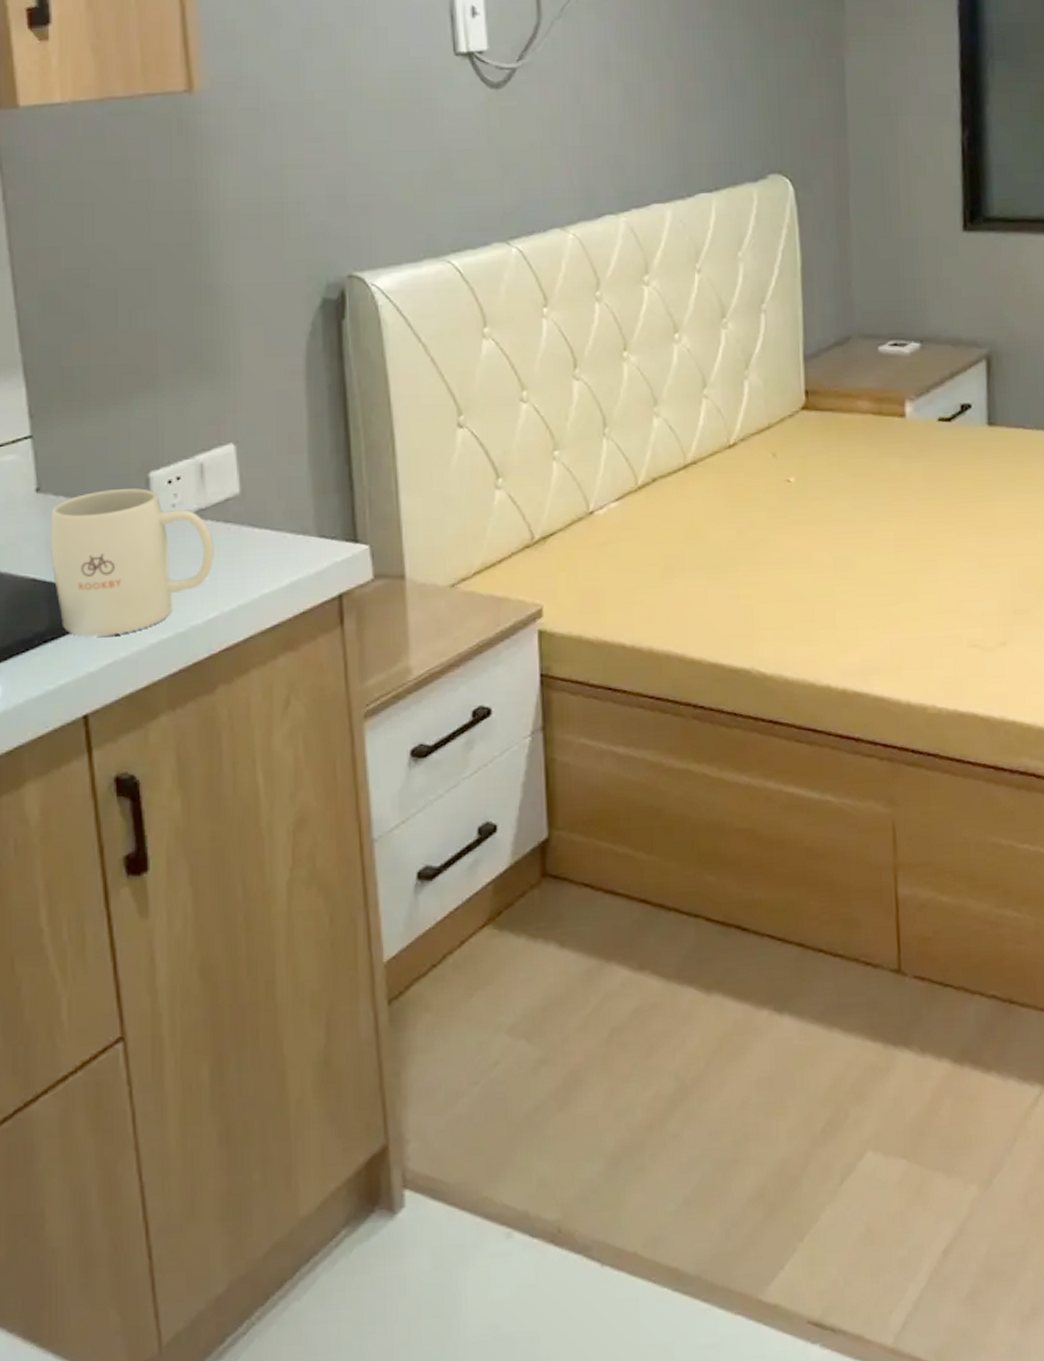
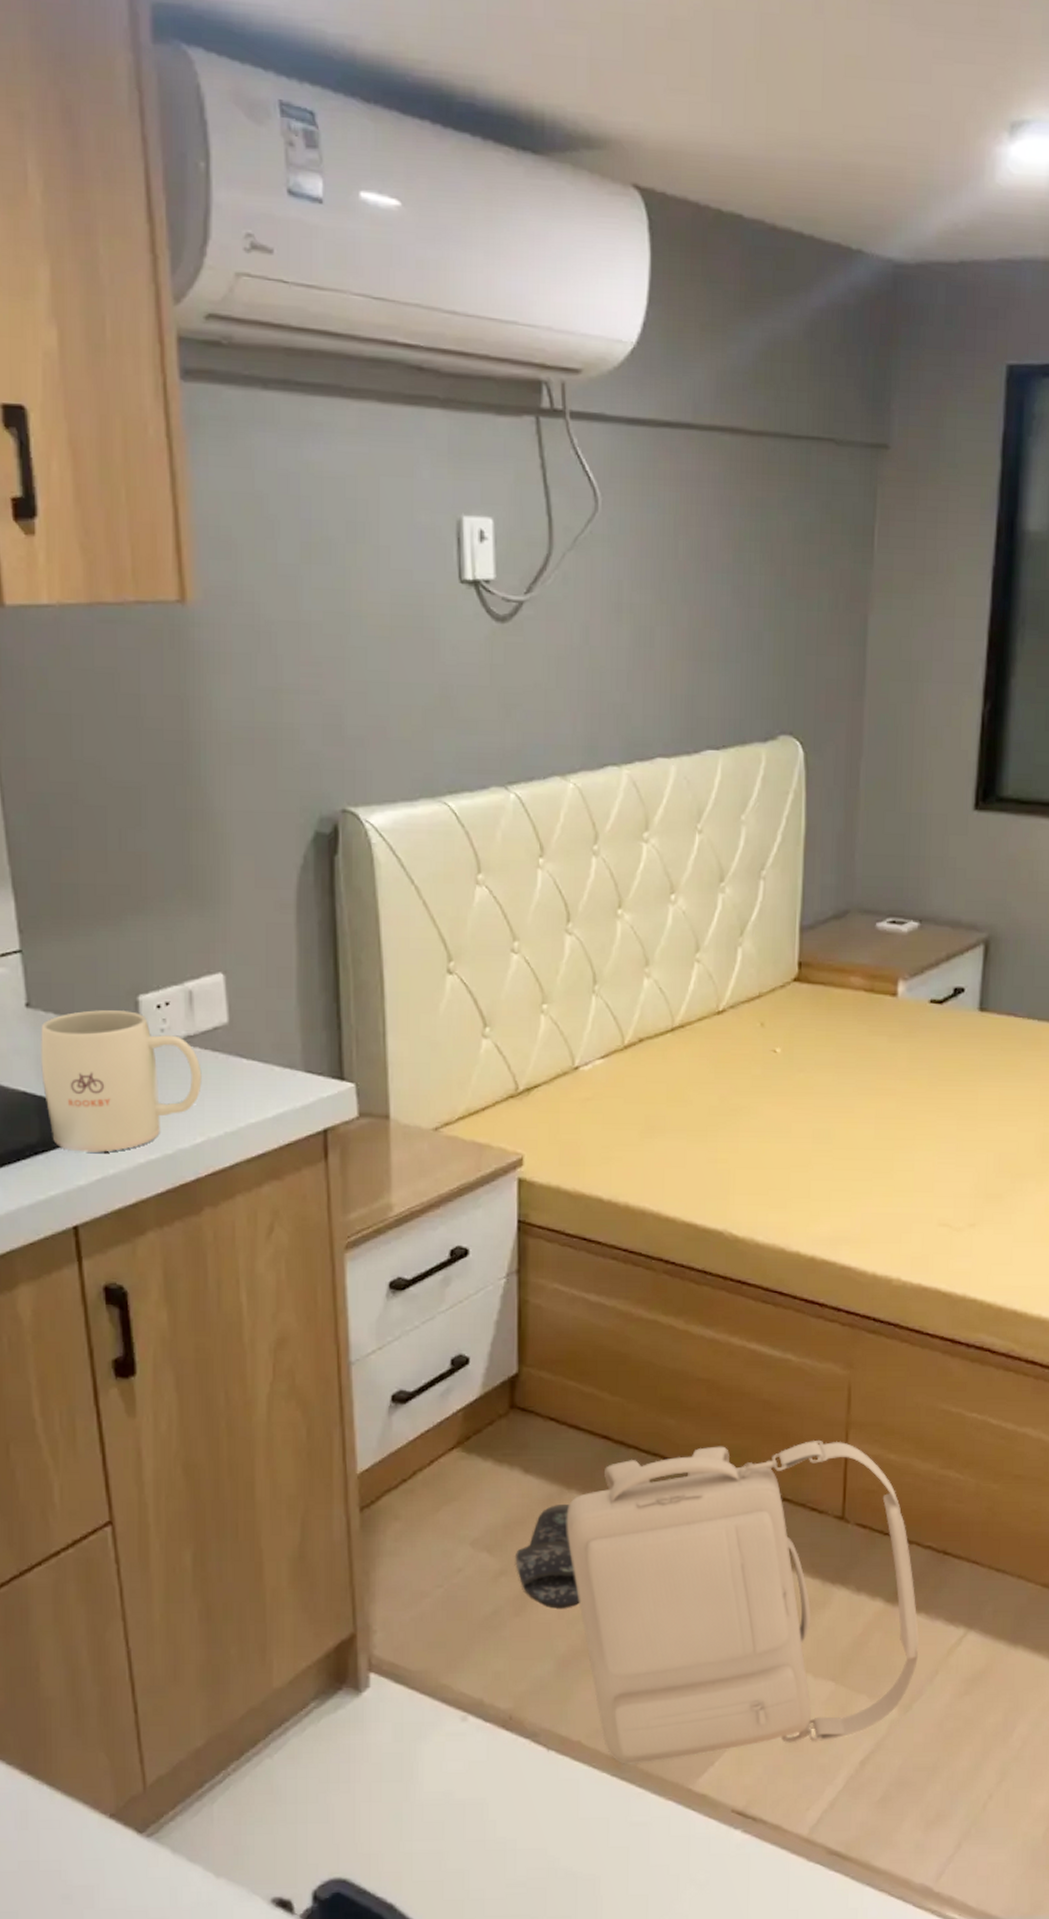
slippers: none [556,979,627,1097] -> present [516,1505,580,1607]
backpack: none [607,886,994,1275] -> present [566,1439,919,1764]

